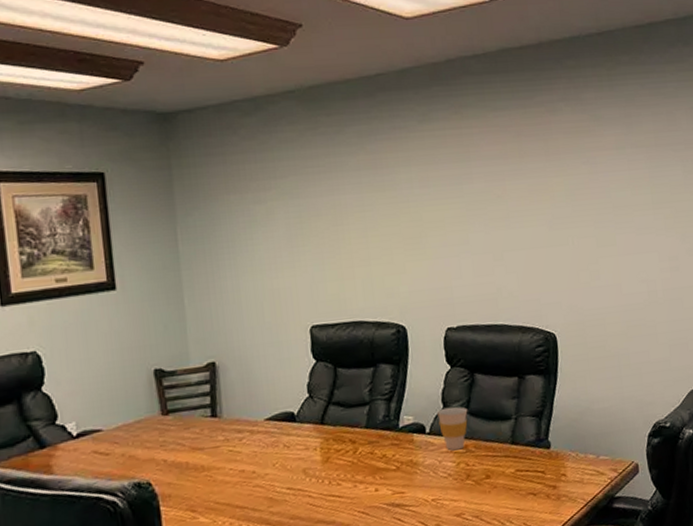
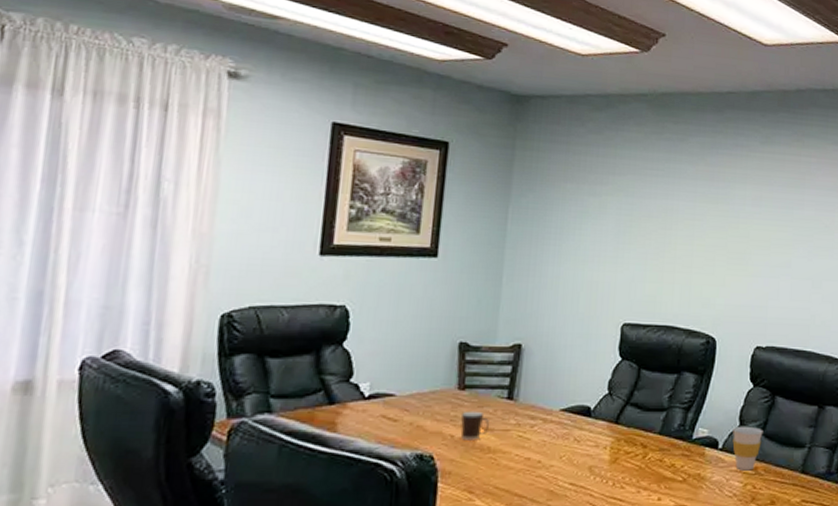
mug: none [170,433,199,463] -> present [460,410,489,440]

